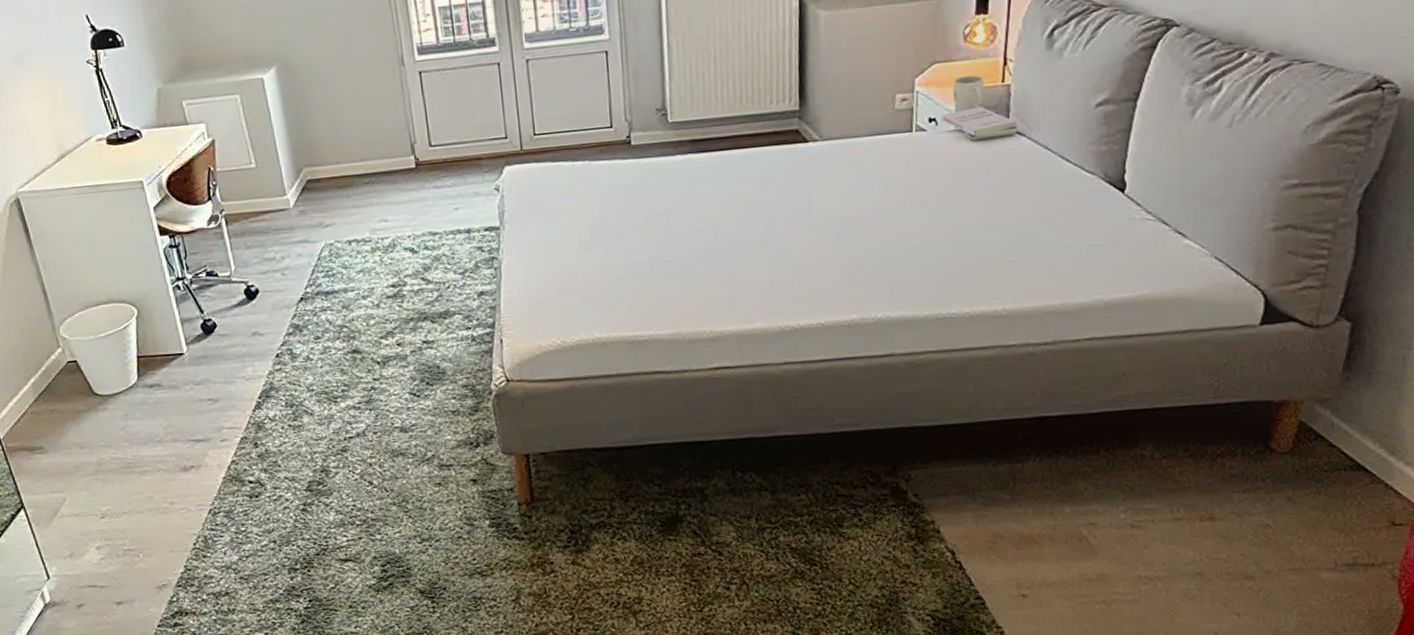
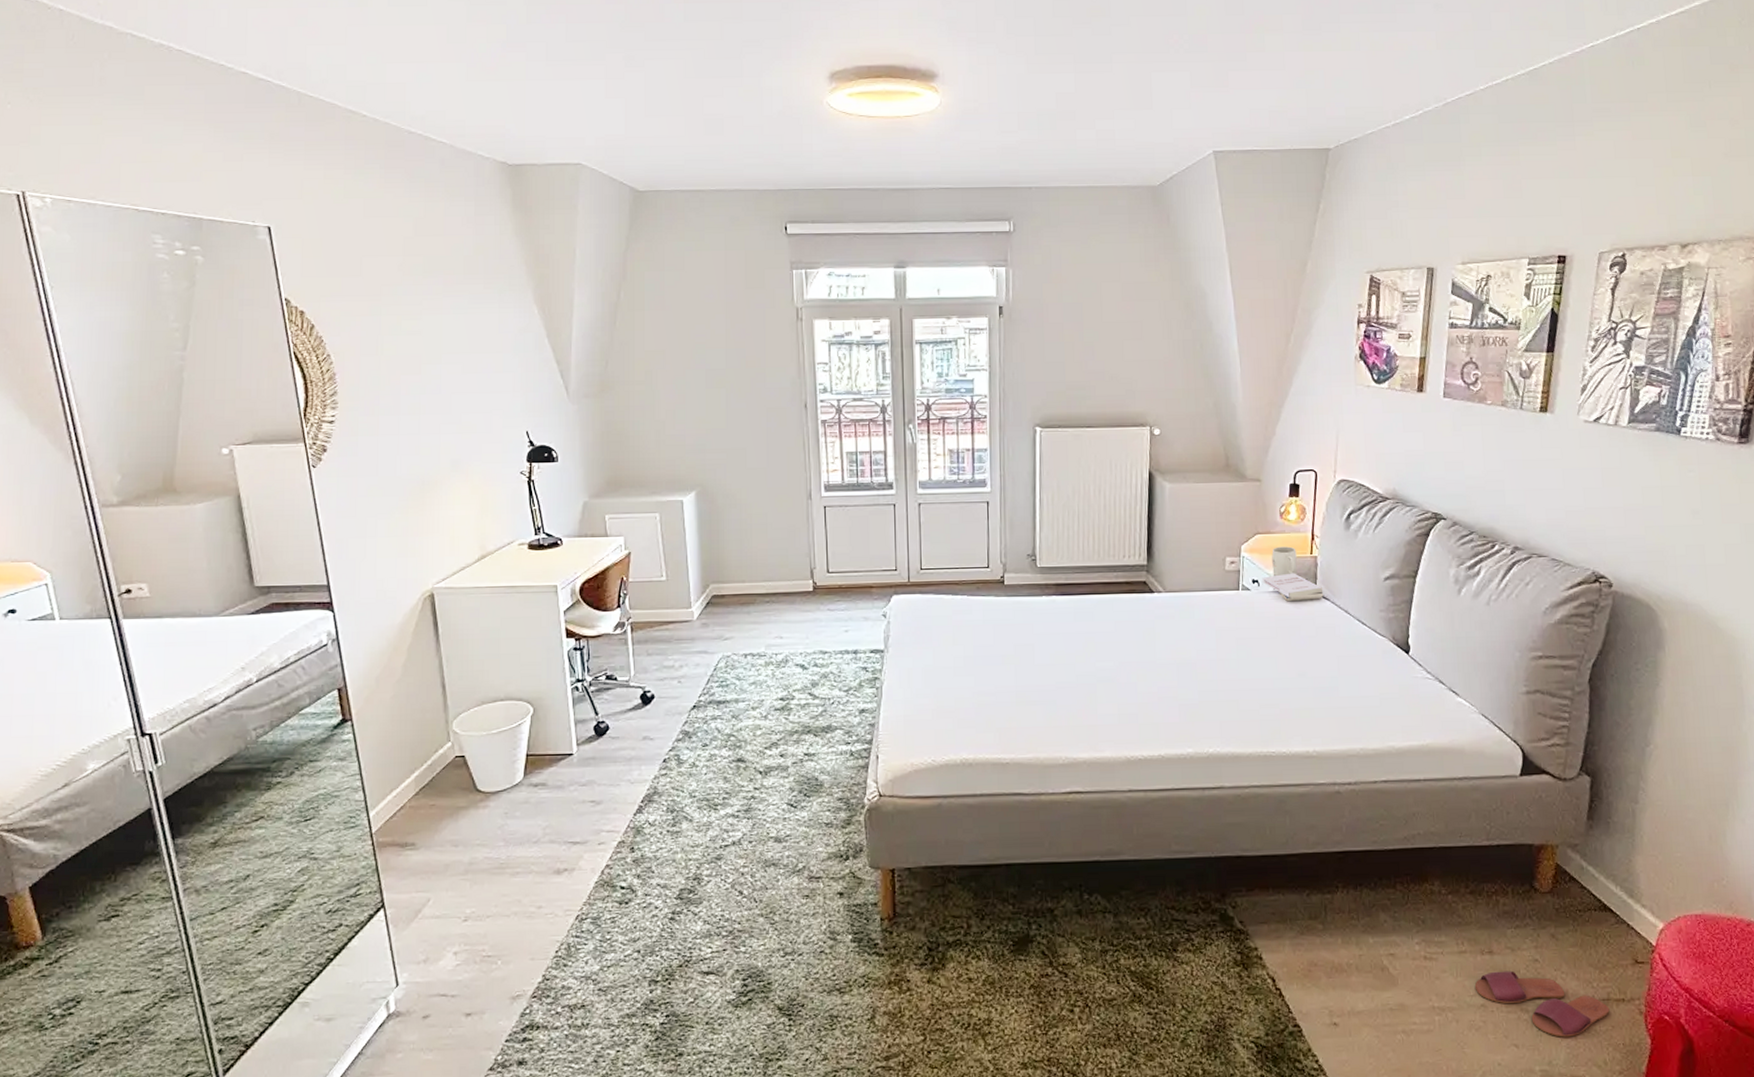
slippers: none [1191,537,1355,605] -> present [1475,971,1610,1037]

